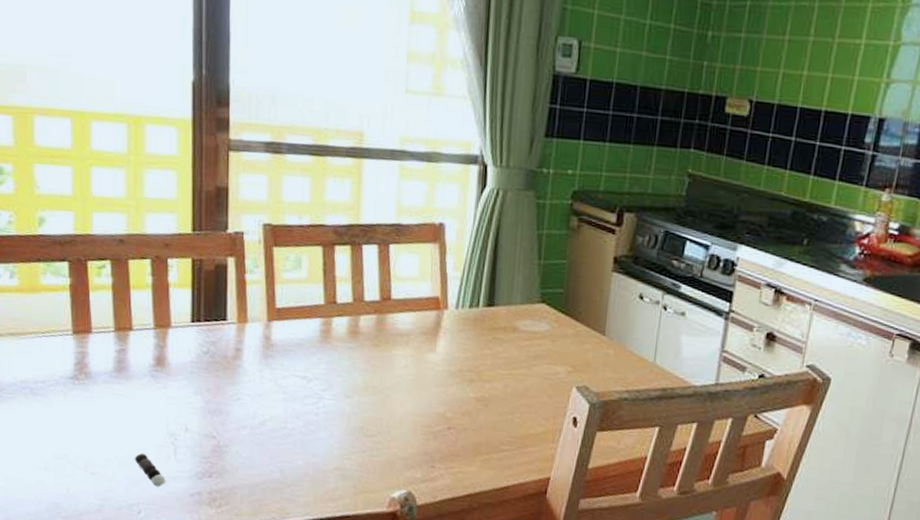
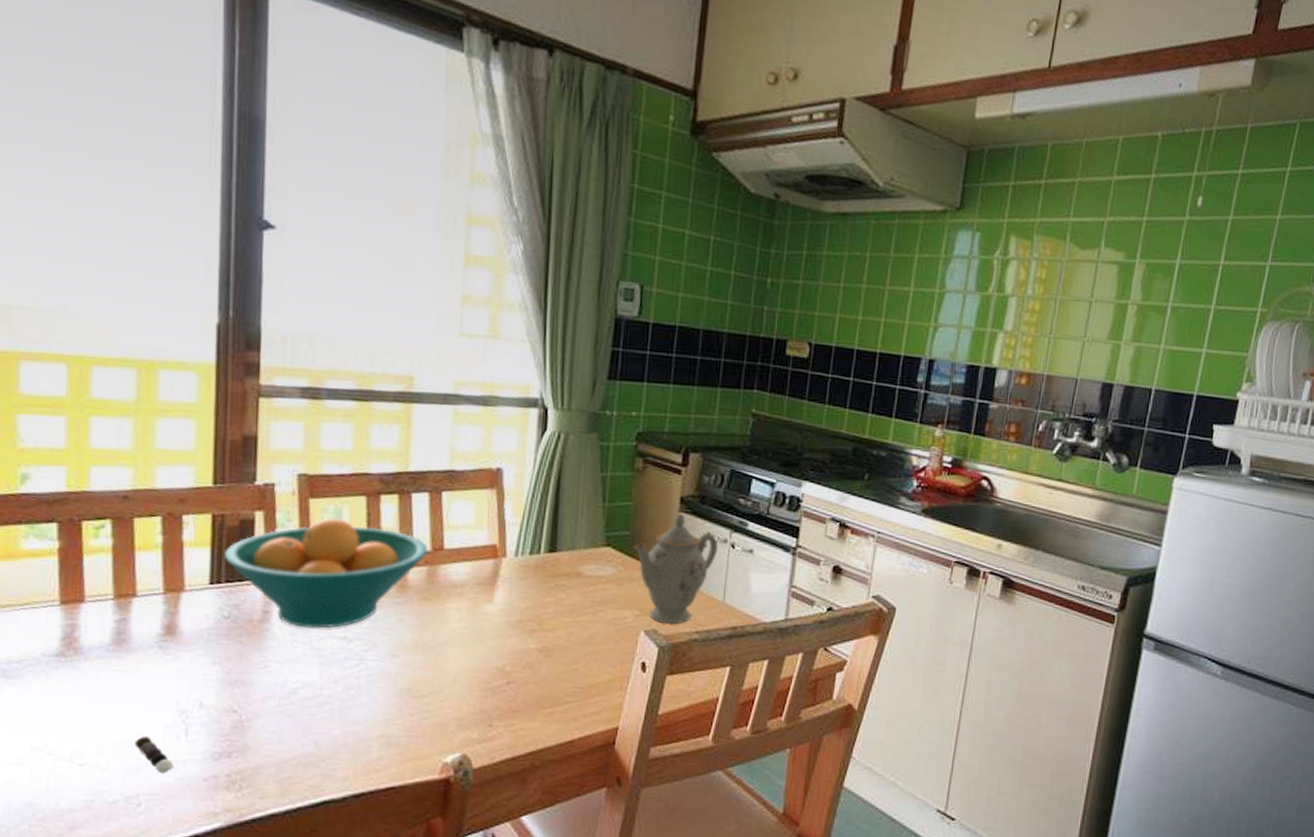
fruit bowl: none [202,265,377,368] -> present [223,517,428,629]
teapot: none [567,273,651,383] -> present [633,513,719,625]

